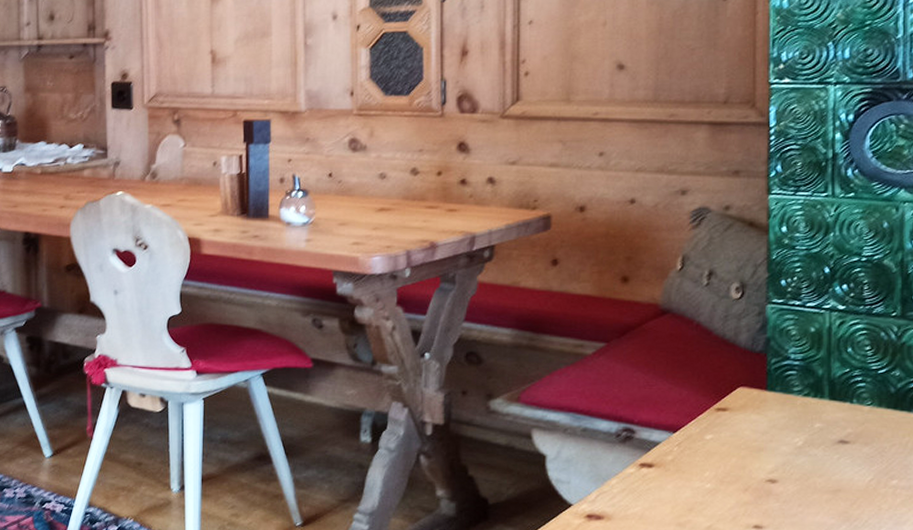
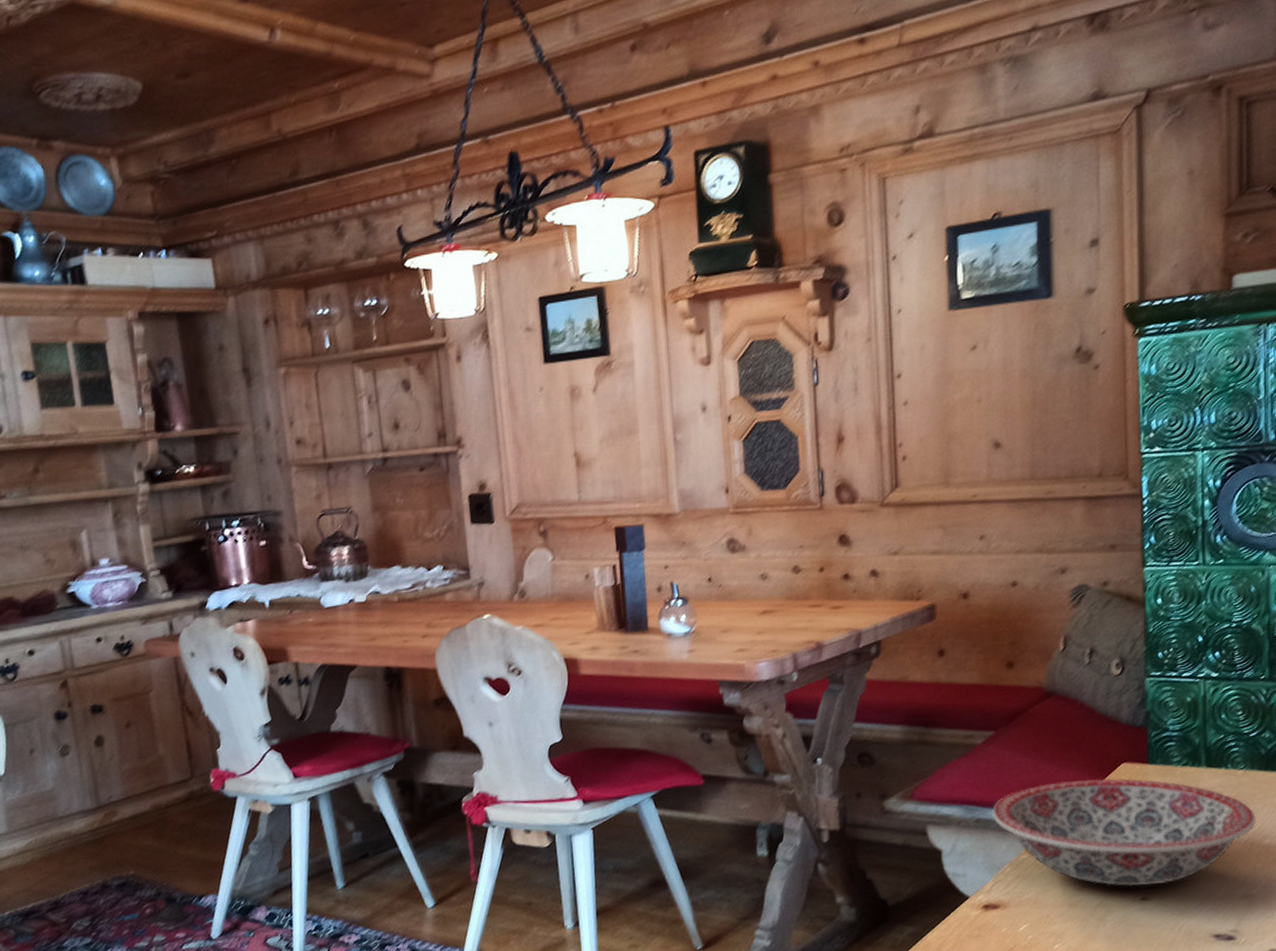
ceramic bowl: none [599,399,883,515] -> present [991,778,1256,887]

